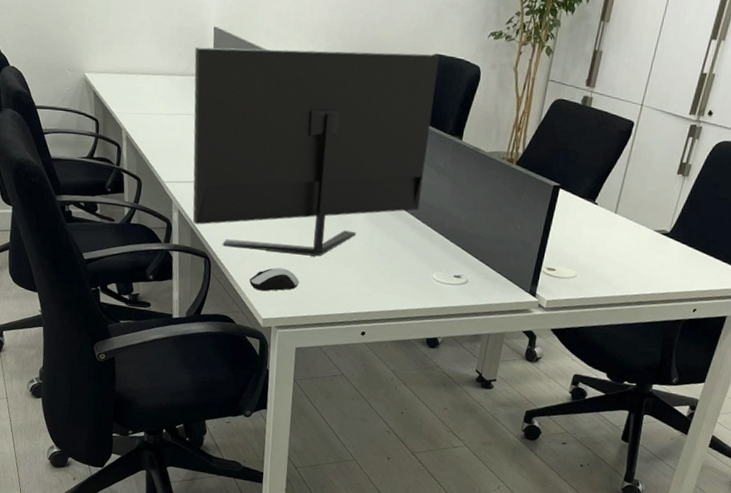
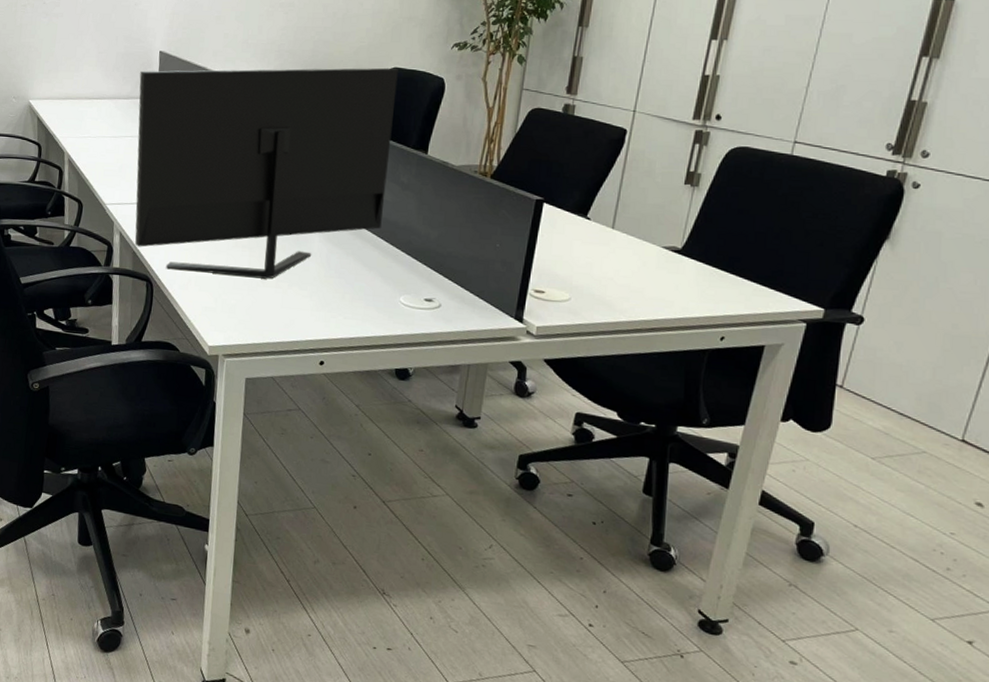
computer mouse: present [249,267,300,292] -> none [194,291,250,317]

